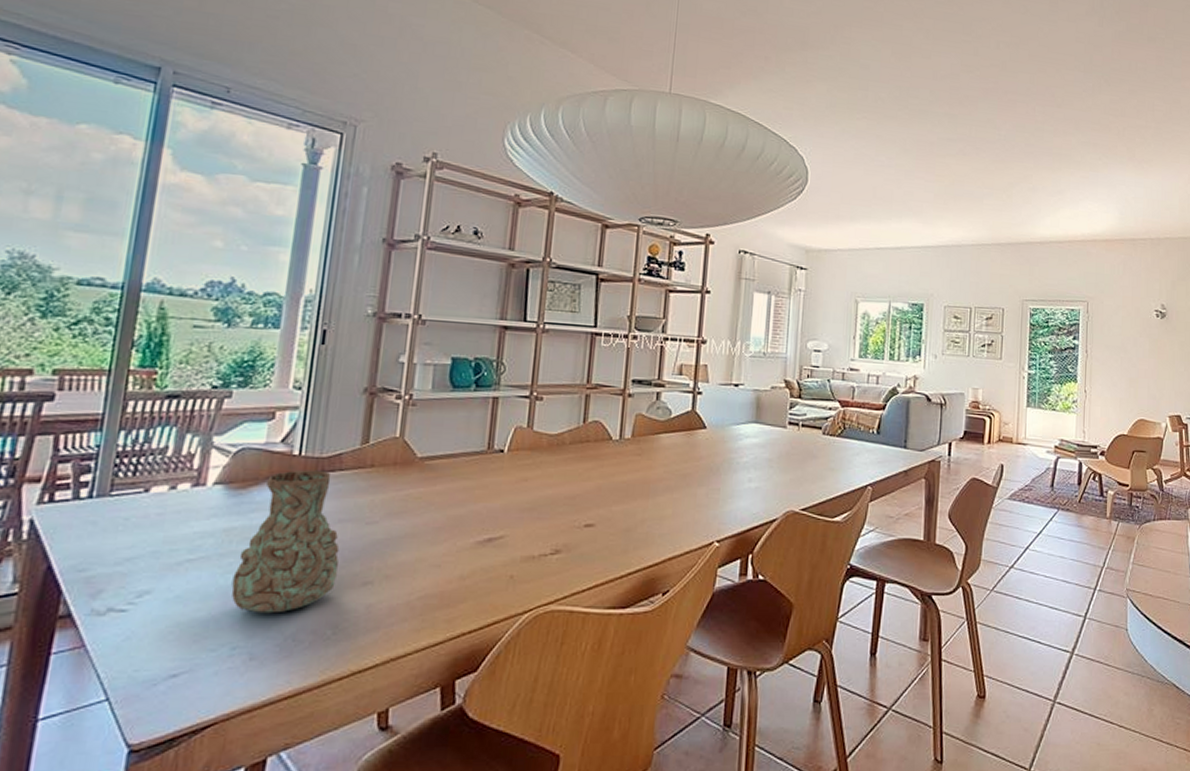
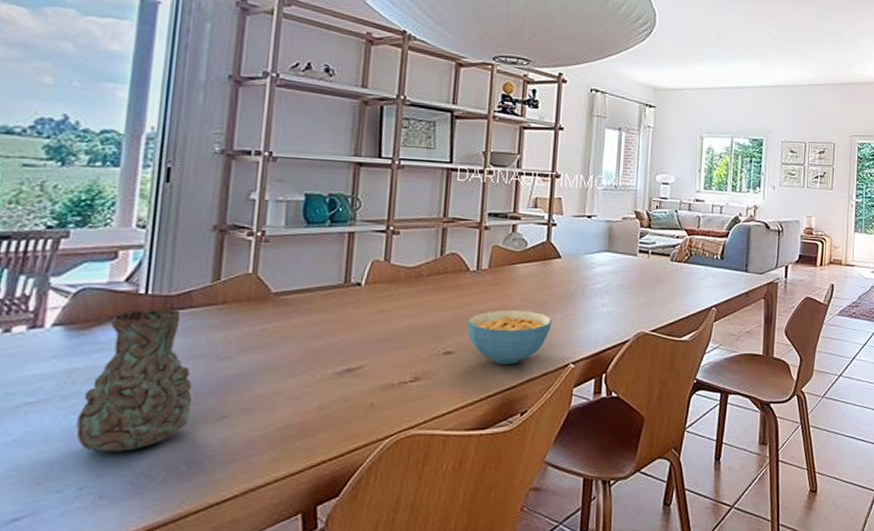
cereal bowl: none [608,482,697,540] -> present [466,309,553,365]

